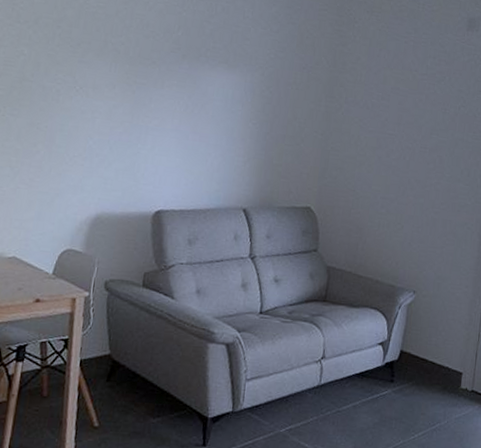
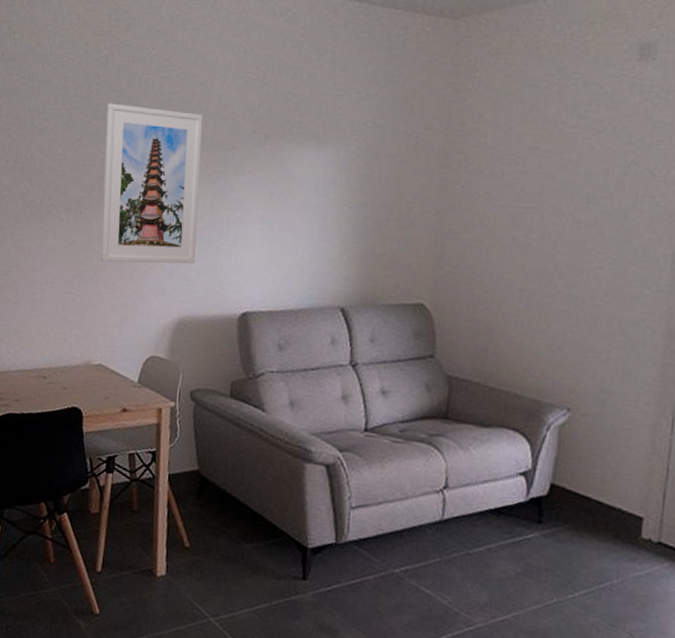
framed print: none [18,8,126,165] -> present [100,103,203,264]

